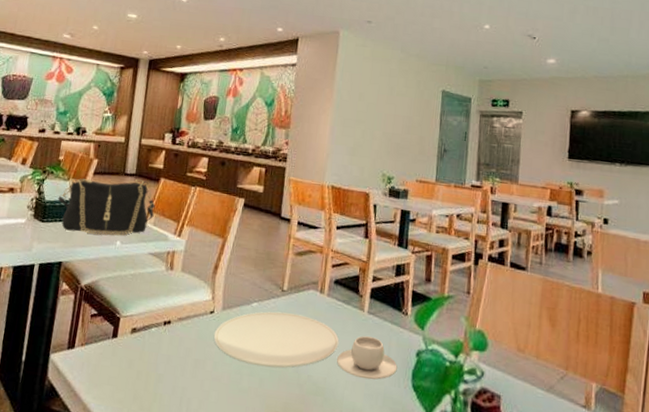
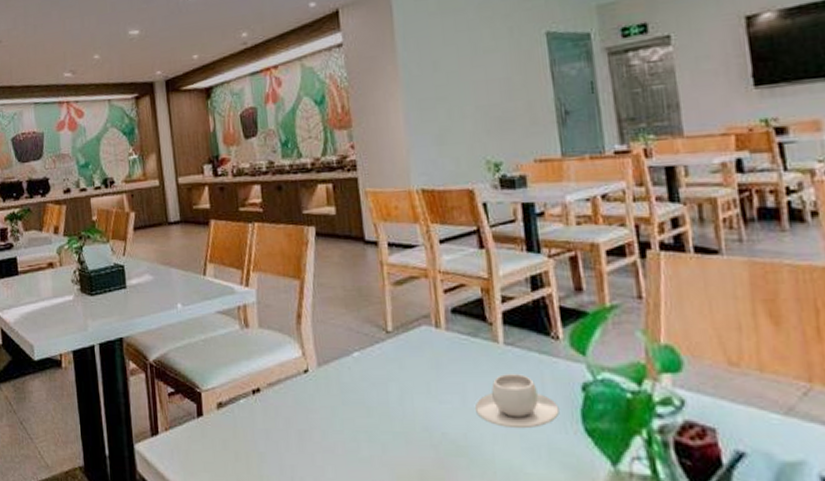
handbag: present [58,178,155,236] -> none [101,226,212,301]
plate: present [213,311,339,368] -> none [314,359,474,429]

